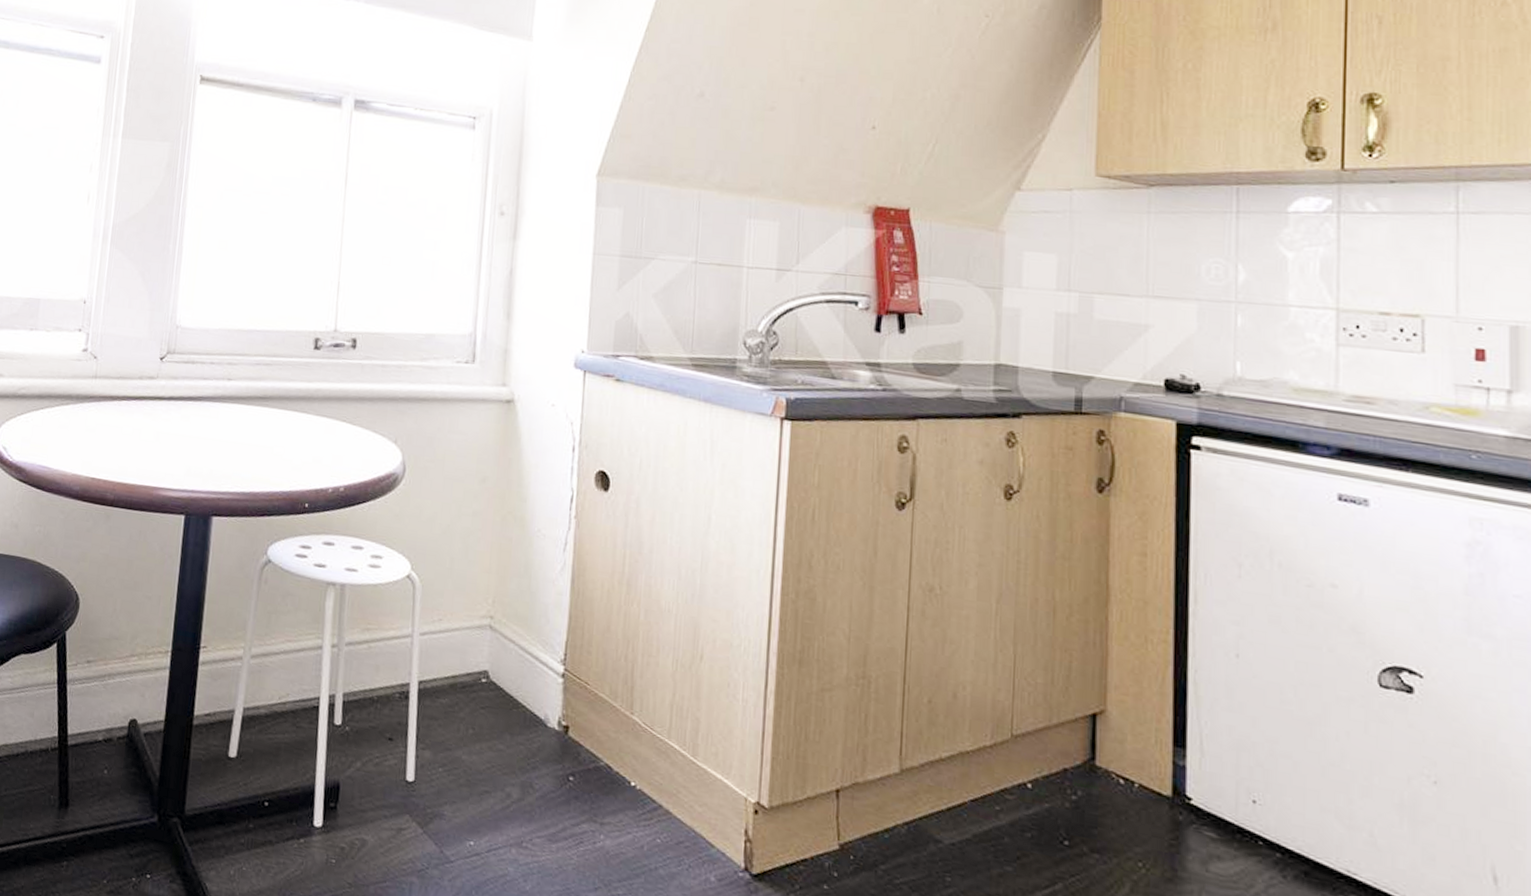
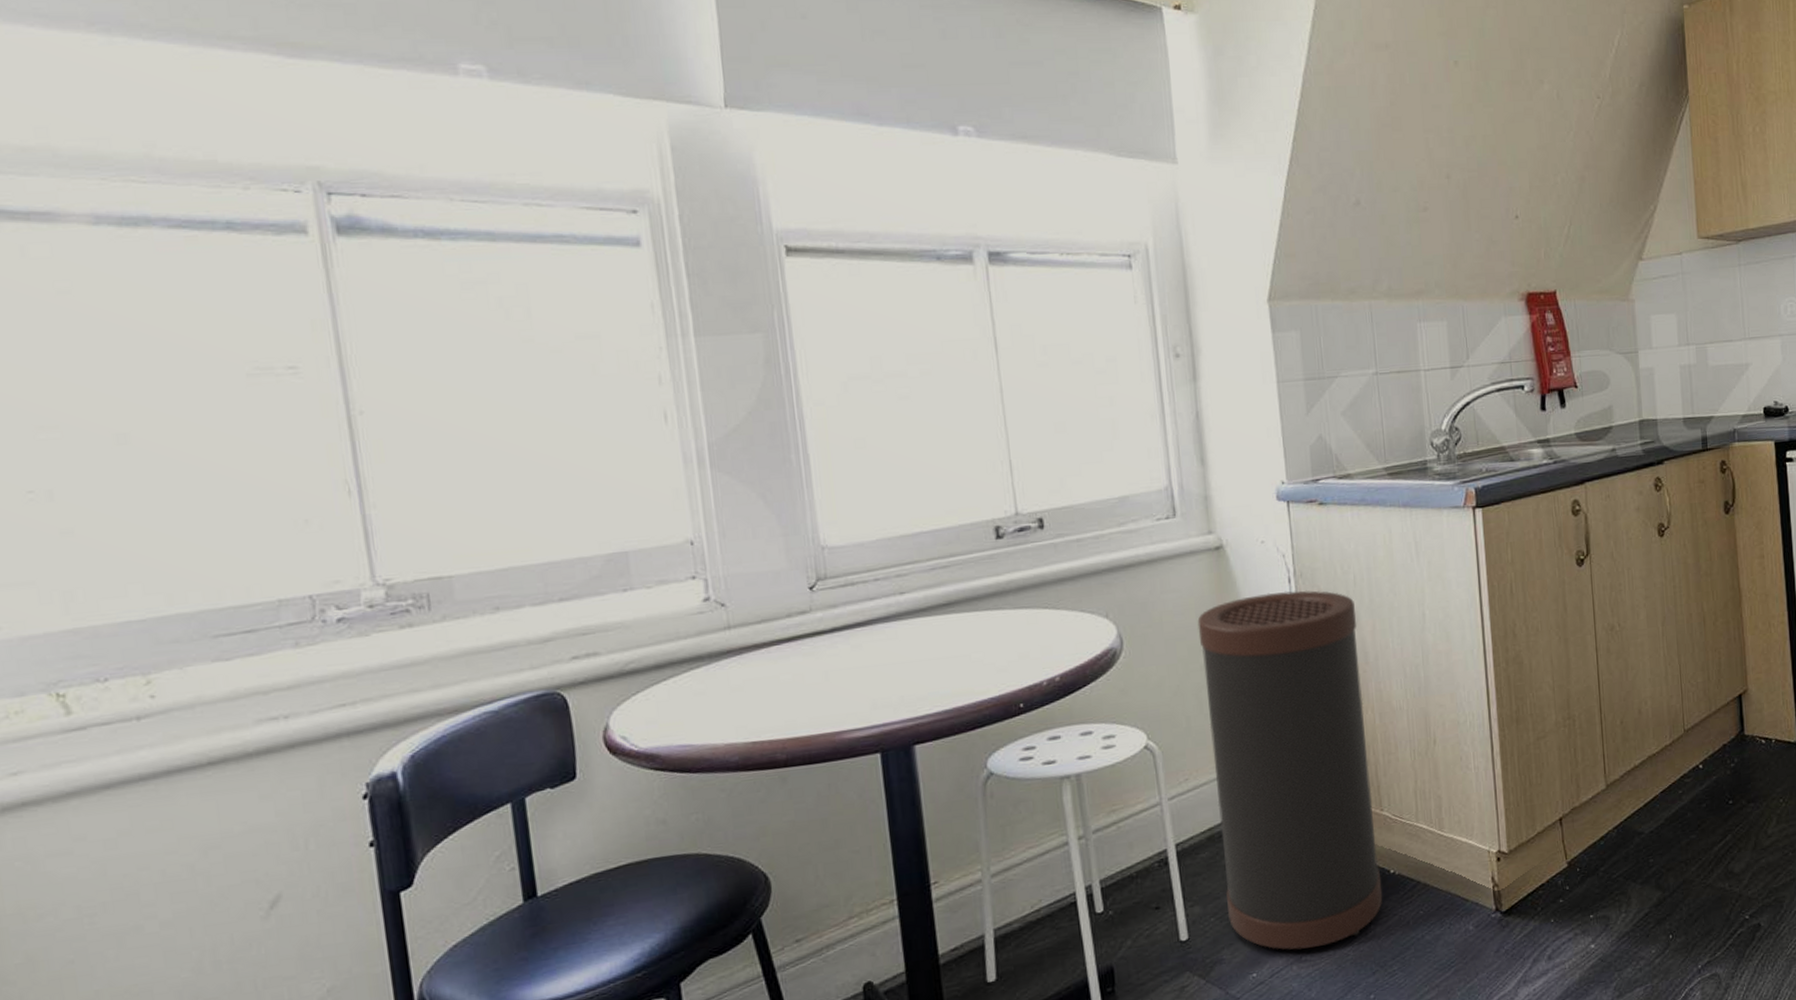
trash can: none [455,454,637,842] -> present [1197,590,1383,950]

